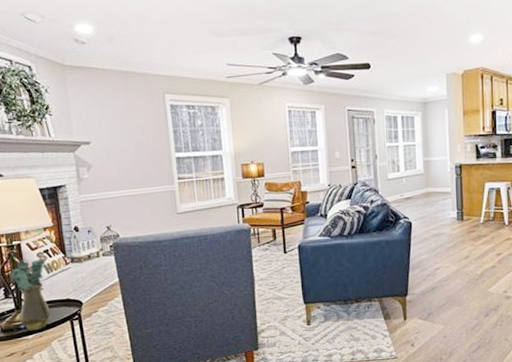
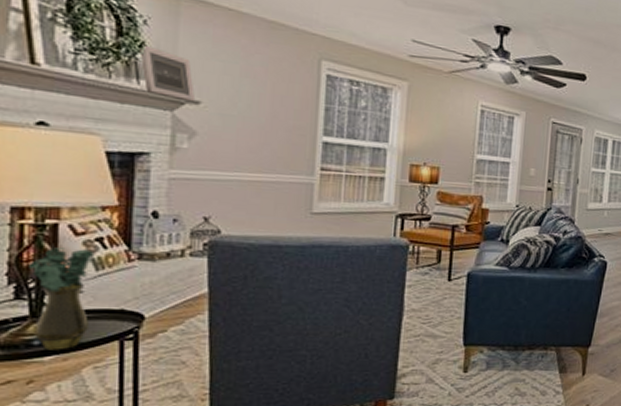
picture frame: none [46,107,87,144] -> present [139,44,196,102]

